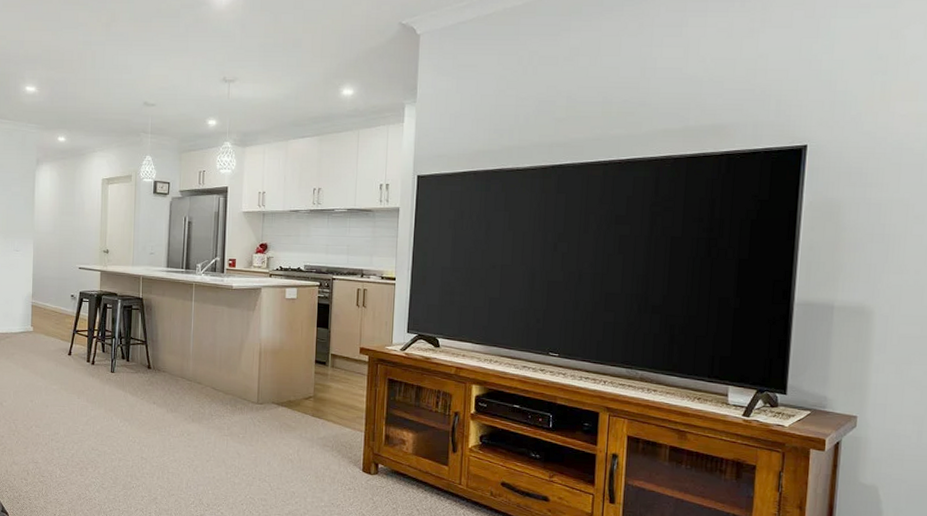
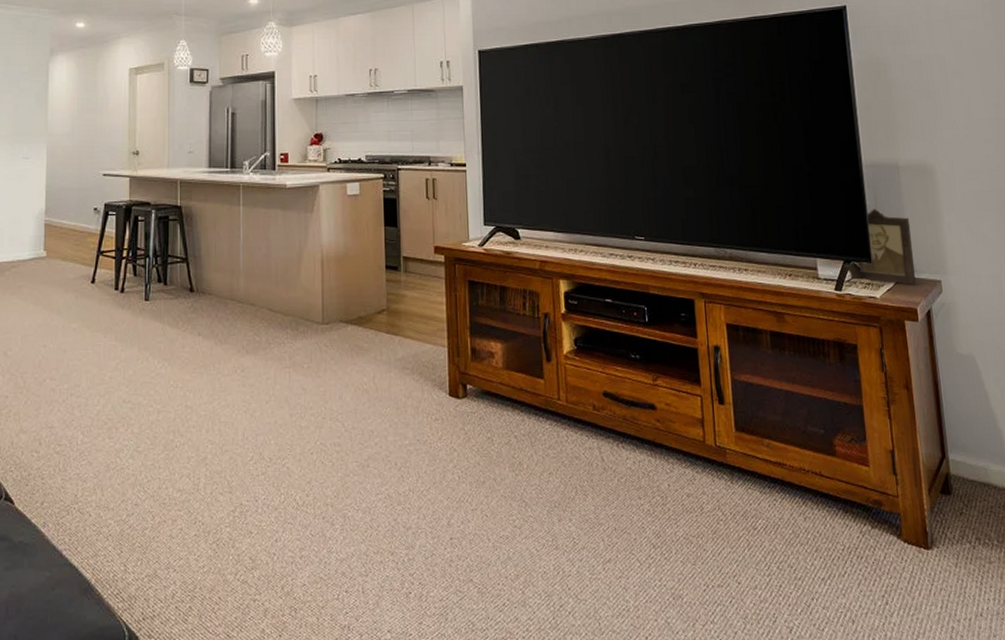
photo frame: none [761,345,835,418] -> present [849,209,916,285]

